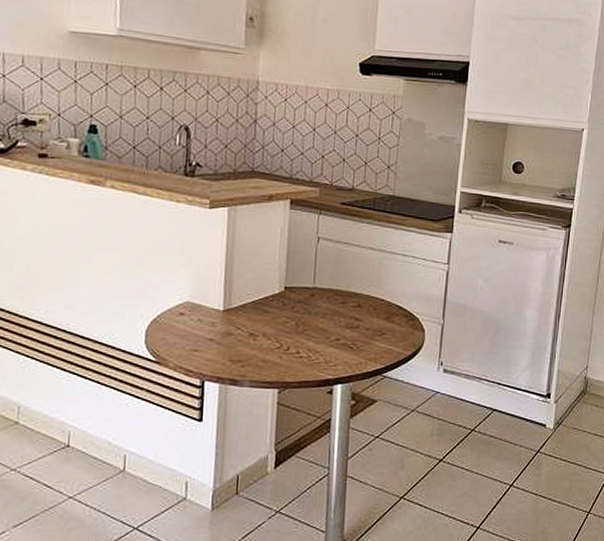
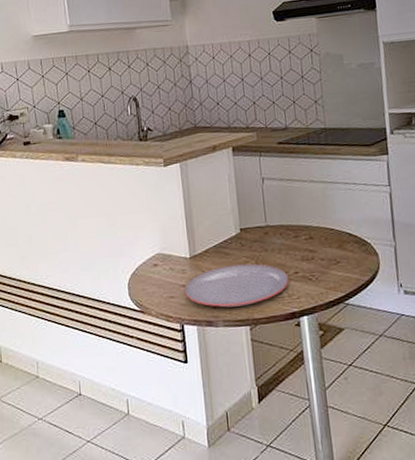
plate: none [210,324,329,368] -> present [183,263,289,308]

